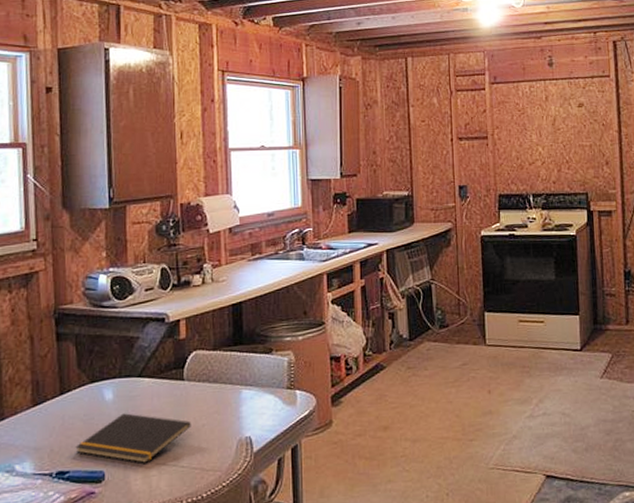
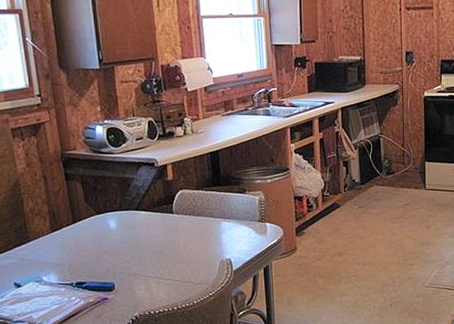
notepad: present [75,413,191,463] -> none [89,238,182,277]

